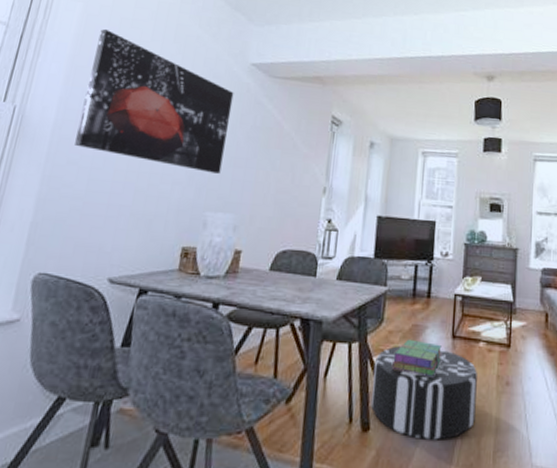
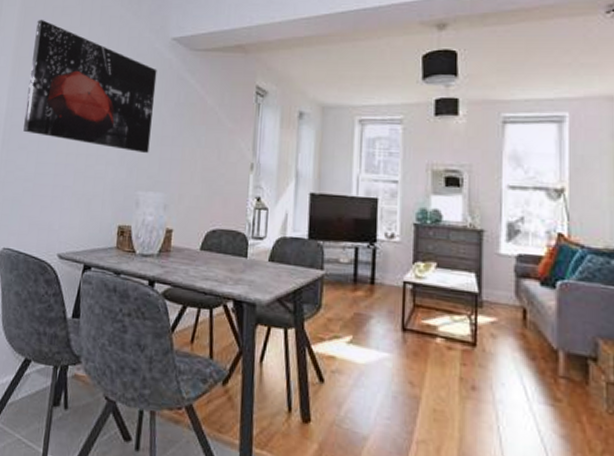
pouf: present [370,346,477,440] -> none [310,335,434,443]
stack of books: present [391,339,443,378] -> none [332,328,391,373]

